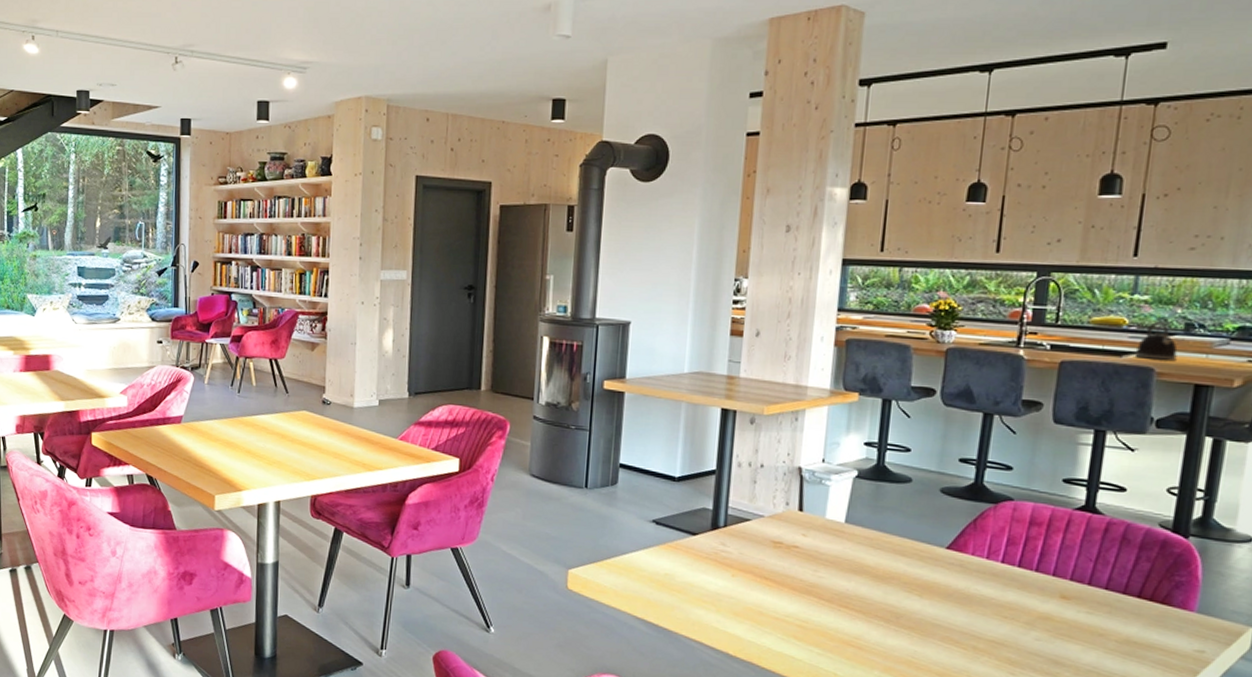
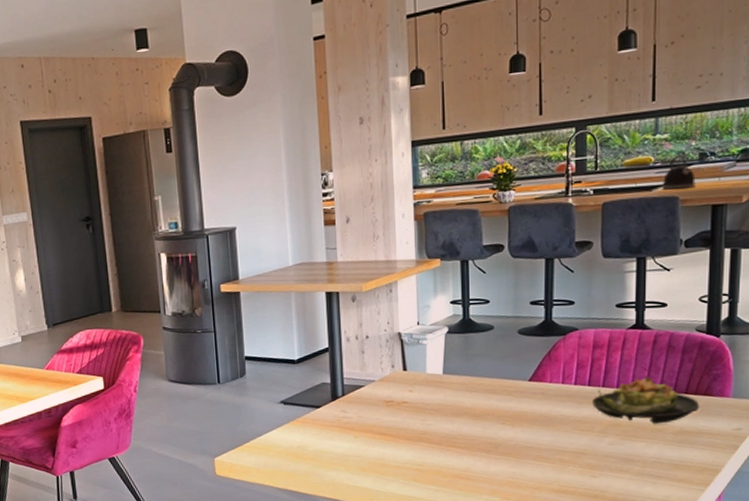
salad: none [1020,567,1155,628] -> present [592,375,700,425]

